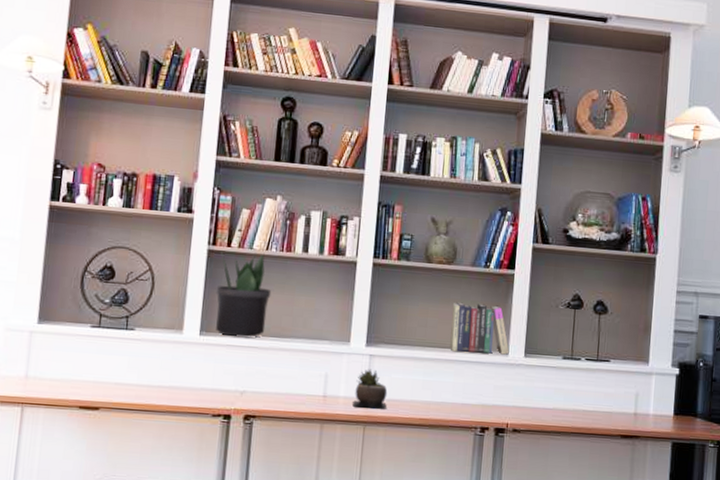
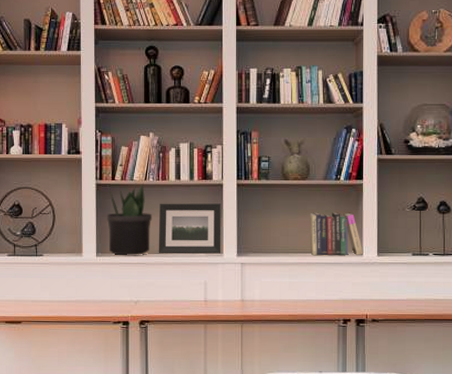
picture frame: none [274,278,354,342] -> present [158,203,222,254]
succulent plant: present [352,369,388,409] -> none [230,275,259,309]

